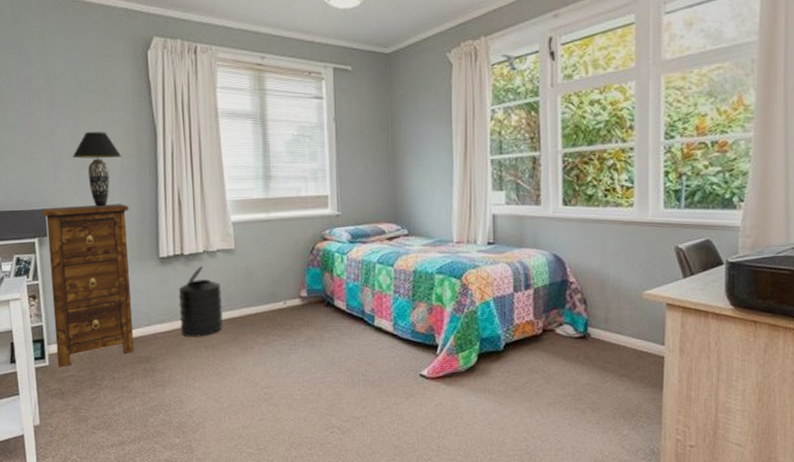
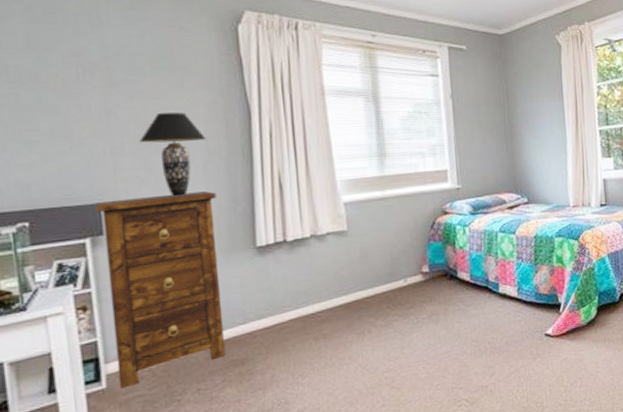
trash can: present [178,266,224,337] -> none [281,252,337,330]

